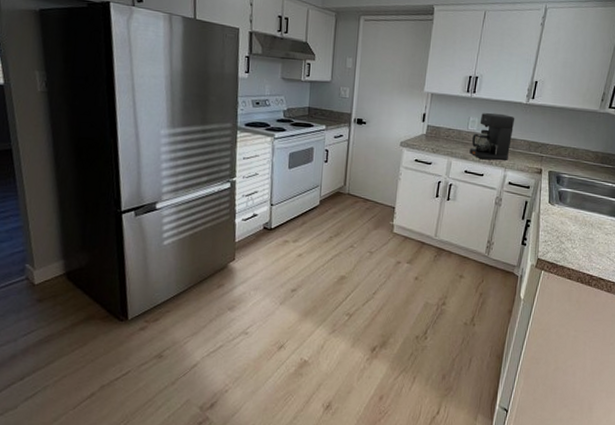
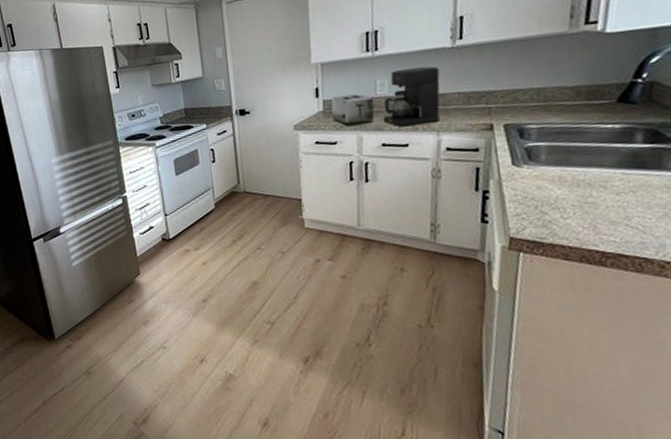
toaster: none [432,124,466,152] -> present [331,93,375,126]

